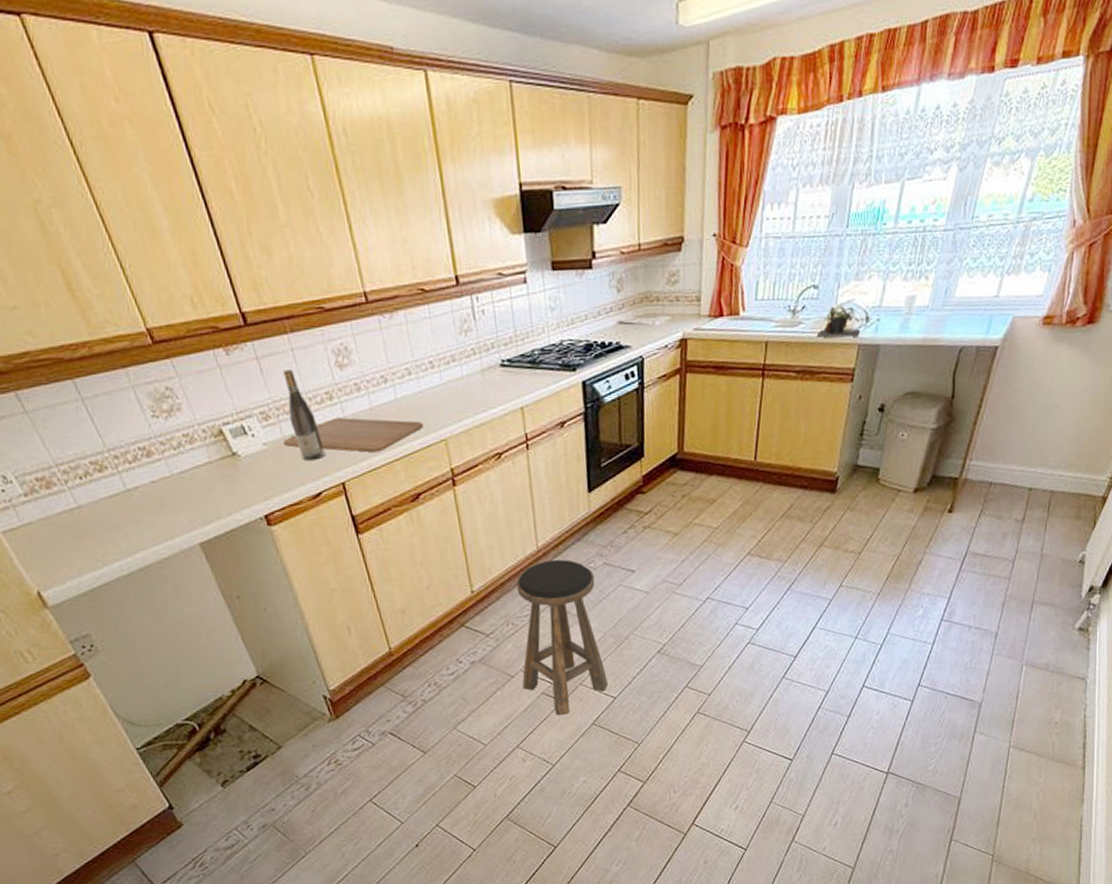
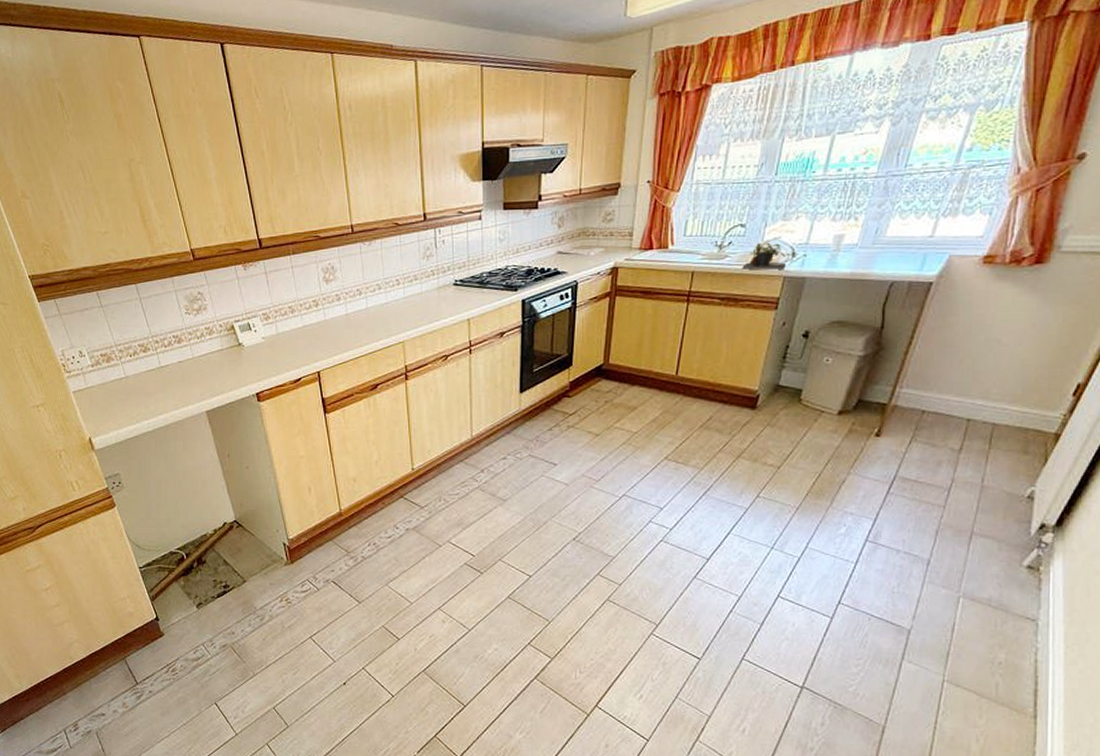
wine bottle: present [283,368,326,461] -> none [283,281,308,353]
chopping board: present [283,417,423,453] -> none [277,321,386,349]
stool: present [516,559,608,715] -> none [449,448,524,585]

